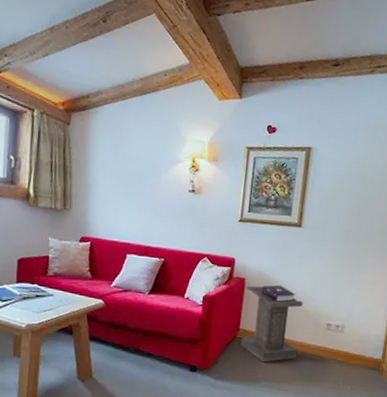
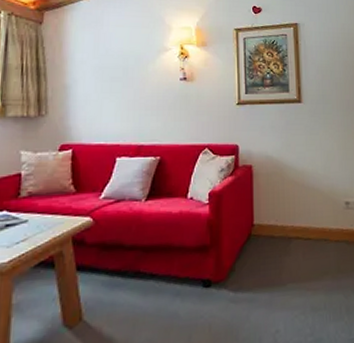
lectern: present [240,285,303,363] -> none [254,167,321,260]

